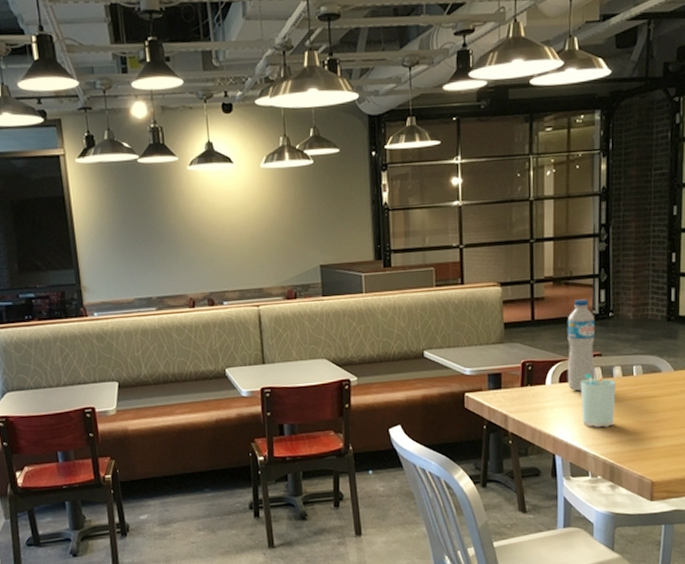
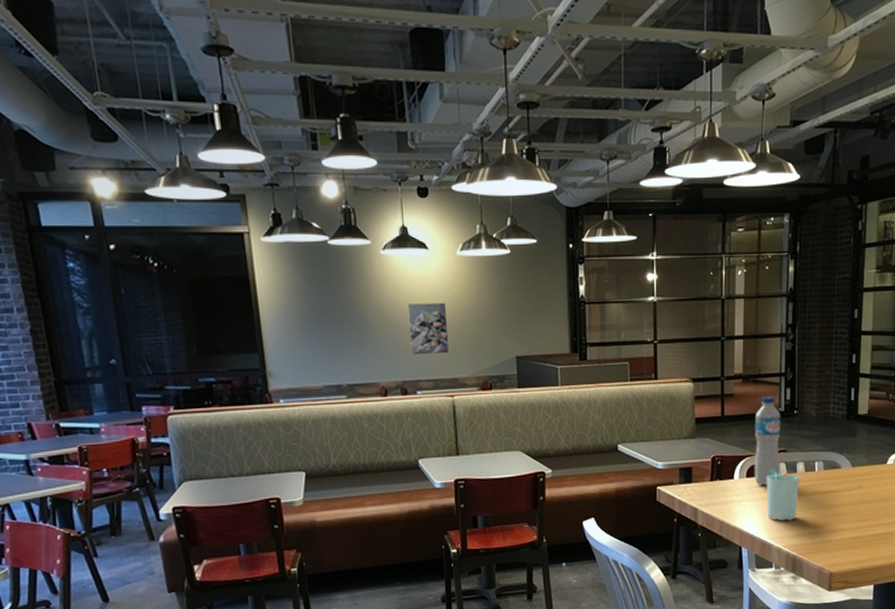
wall art: none [213,214,254,267] -> present [407,302,449,355]

